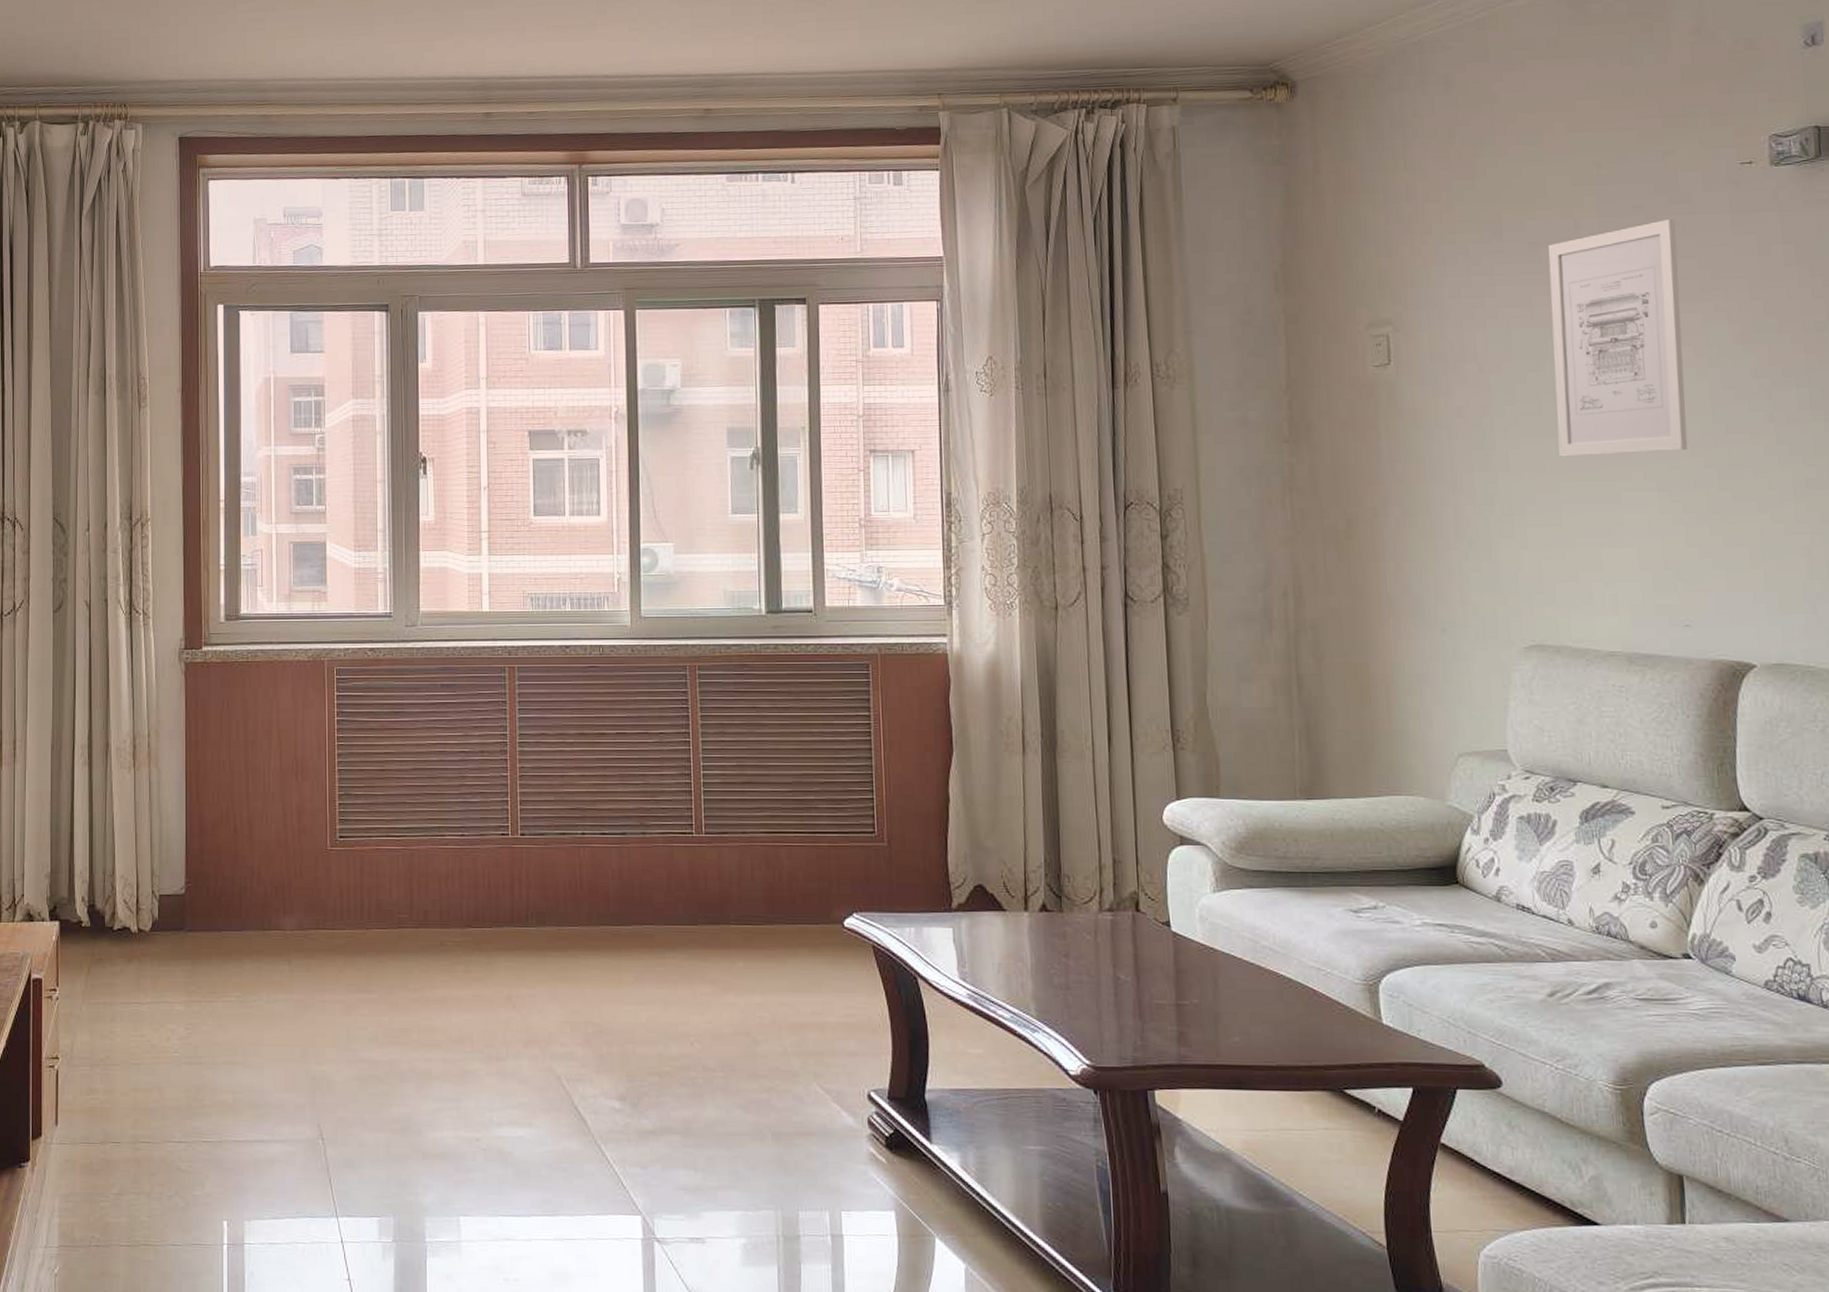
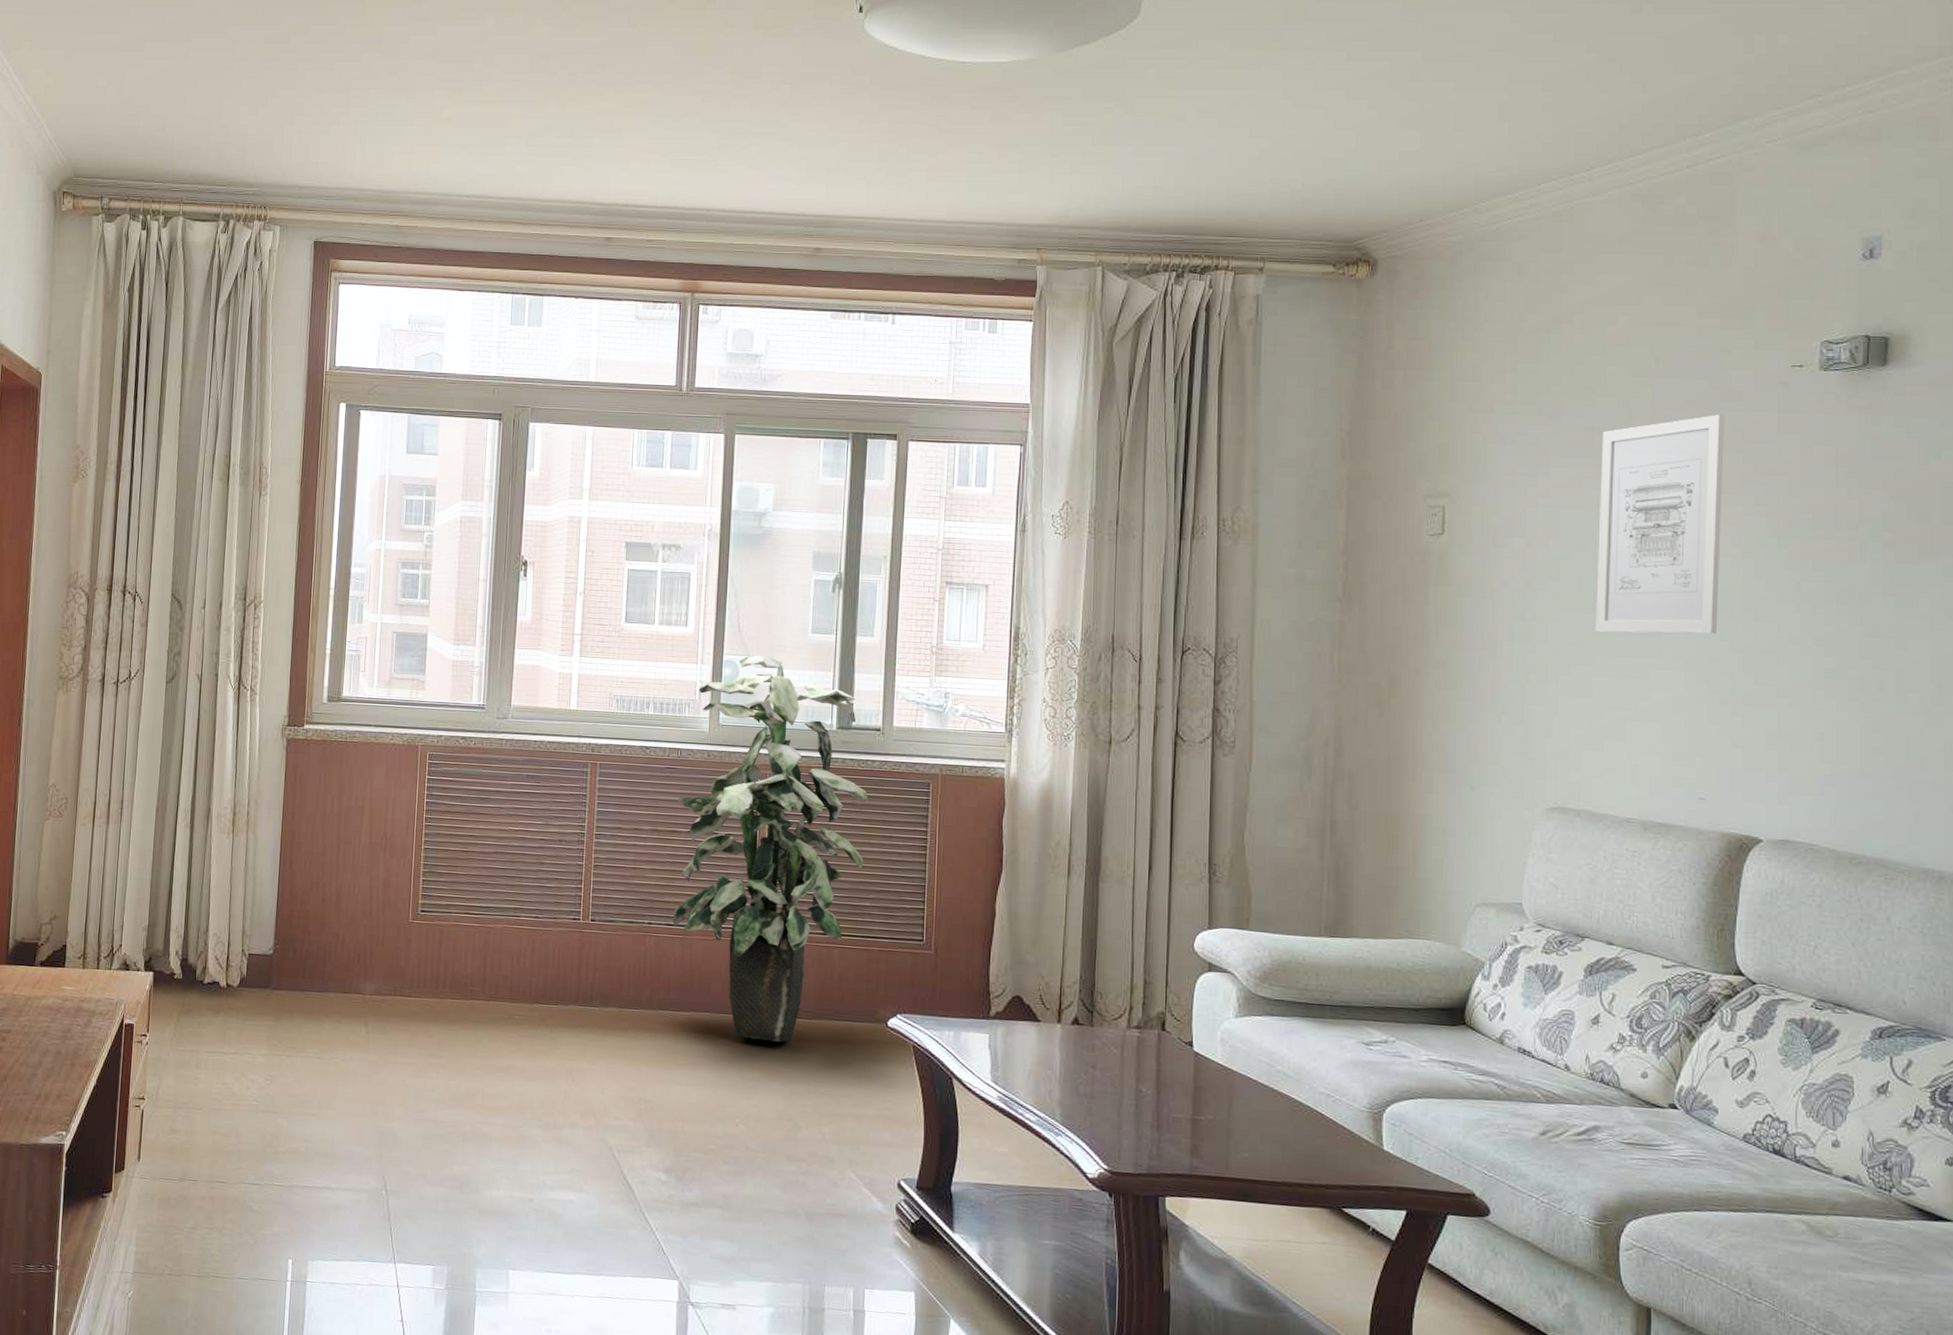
indoor plant: none [603,541,806,951] -> present [672,655,868,1042]

